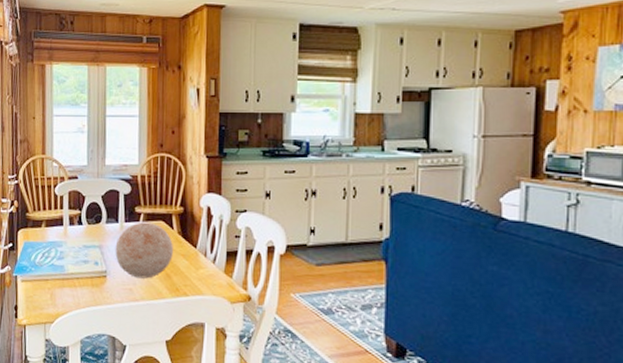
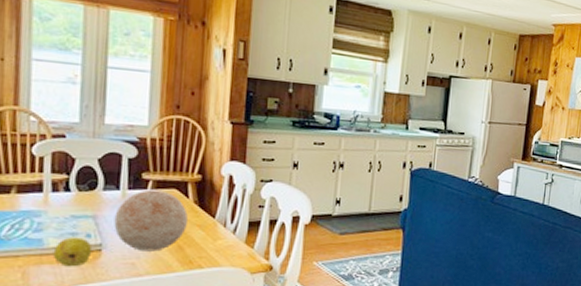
fruit: none [71,264,100,291] -> present [53,237,93,267]

